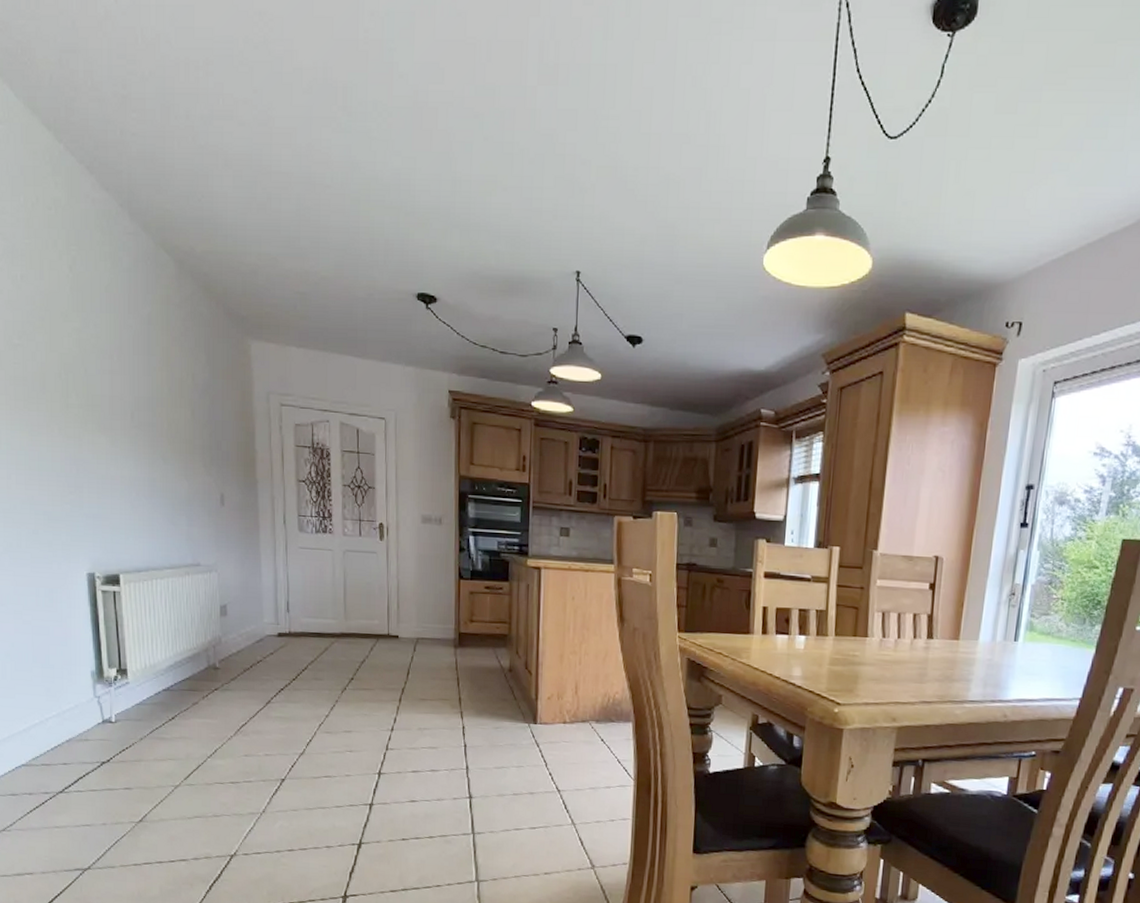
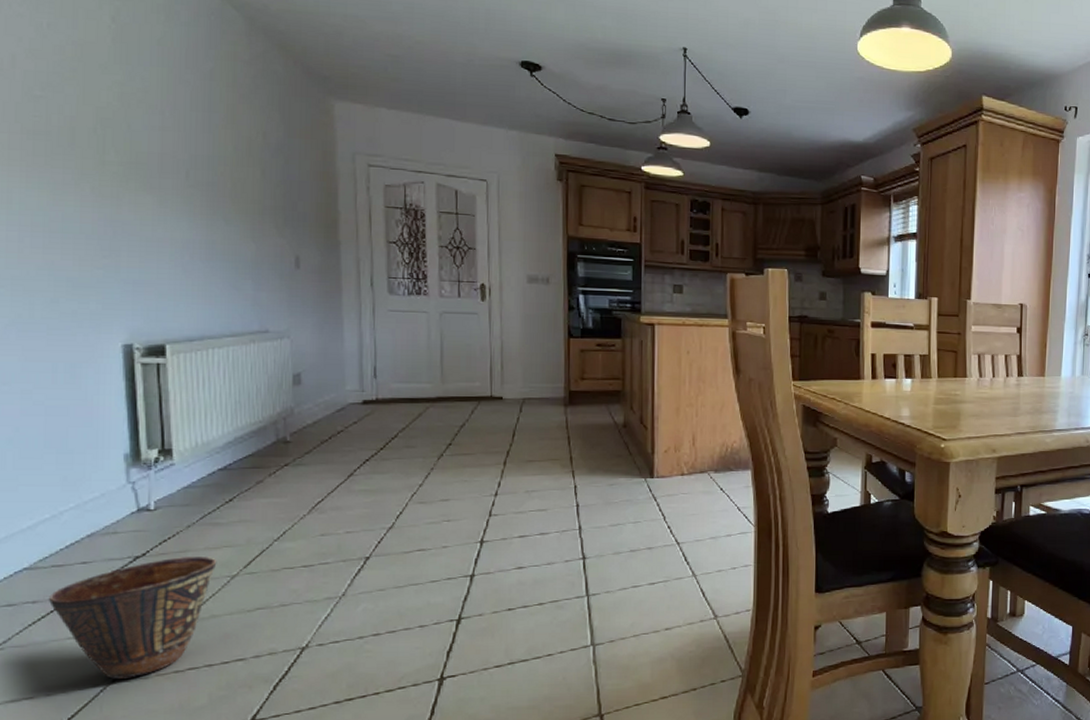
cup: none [41,765,164,866] -> present [49,557,217,679]

